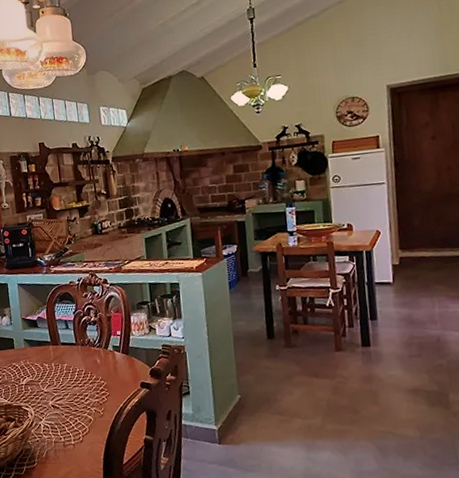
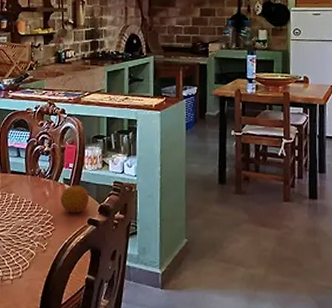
fruit: none [111,351,140,378] -> present [60,185,90,213]

